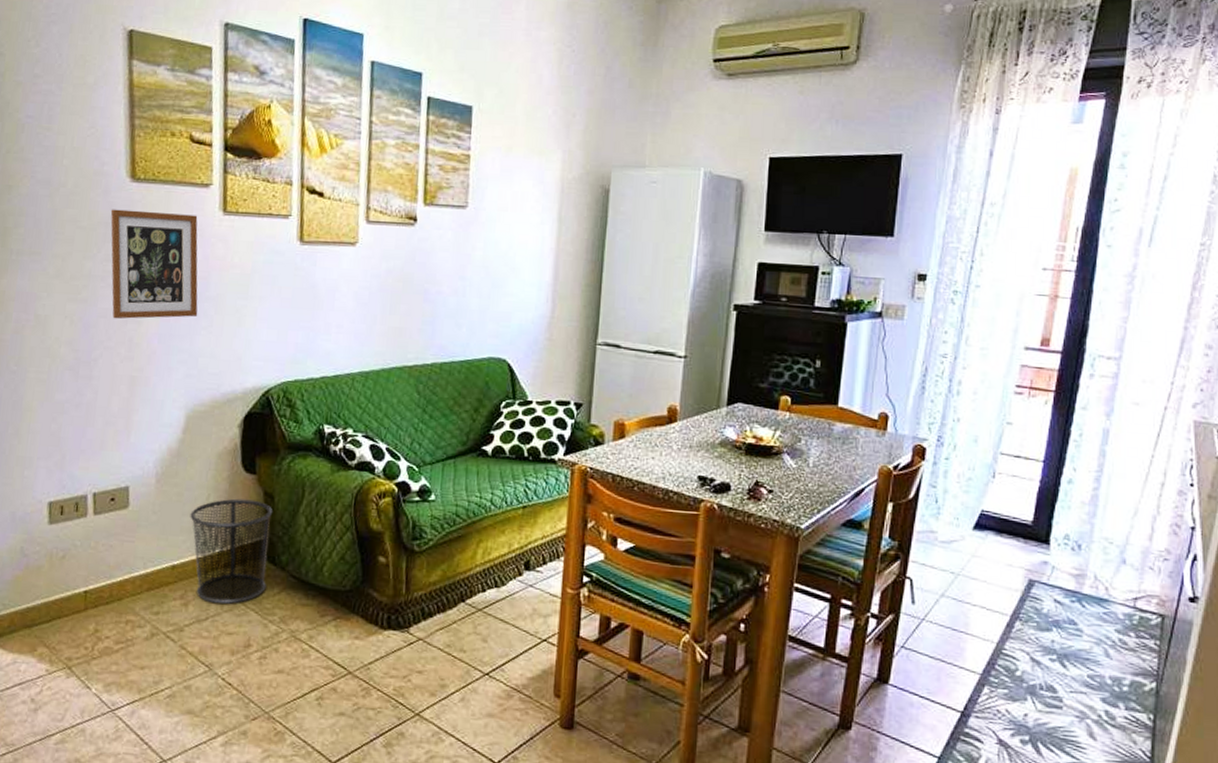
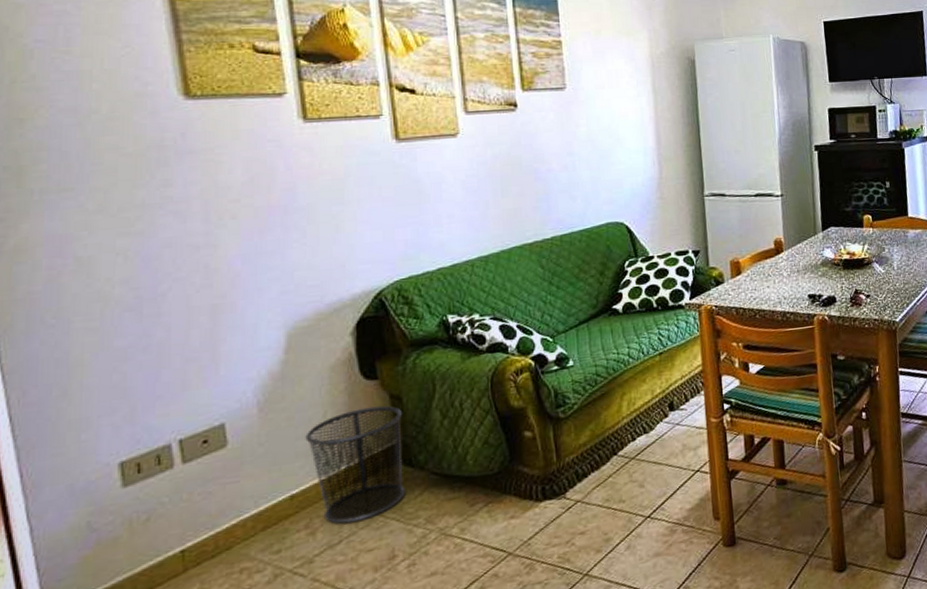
picture frame: present [110,209,198,319] -> none [162,126,287,247]

